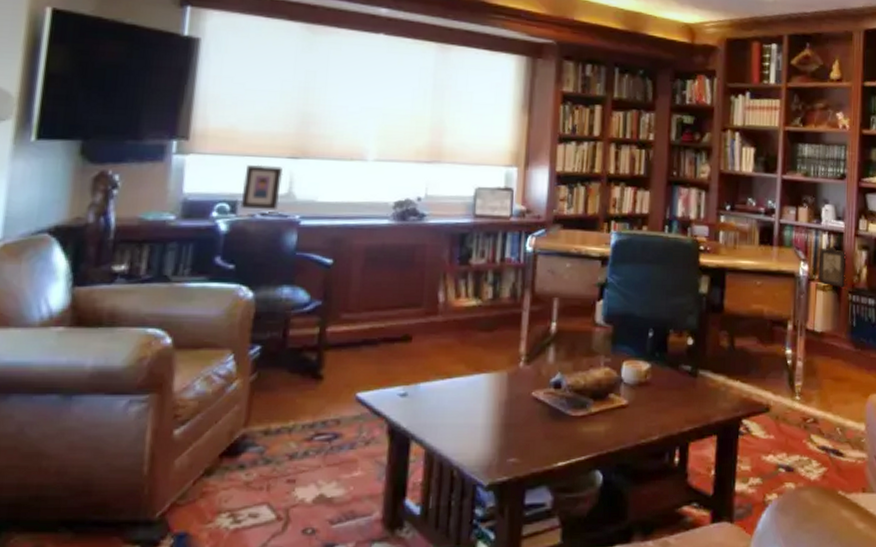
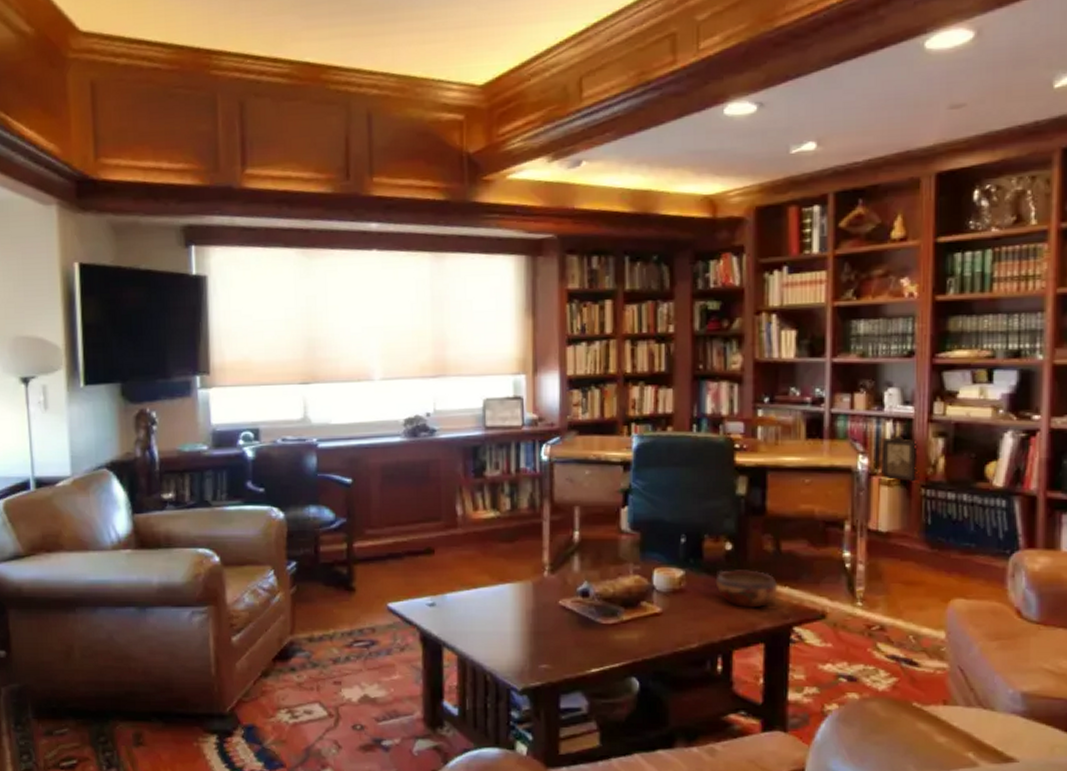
picture frame: present [240,164,283,211] -> none [262,392,297,436]
decorative bowl: none [677,364,731,401] -> present [715,570,778,608]

